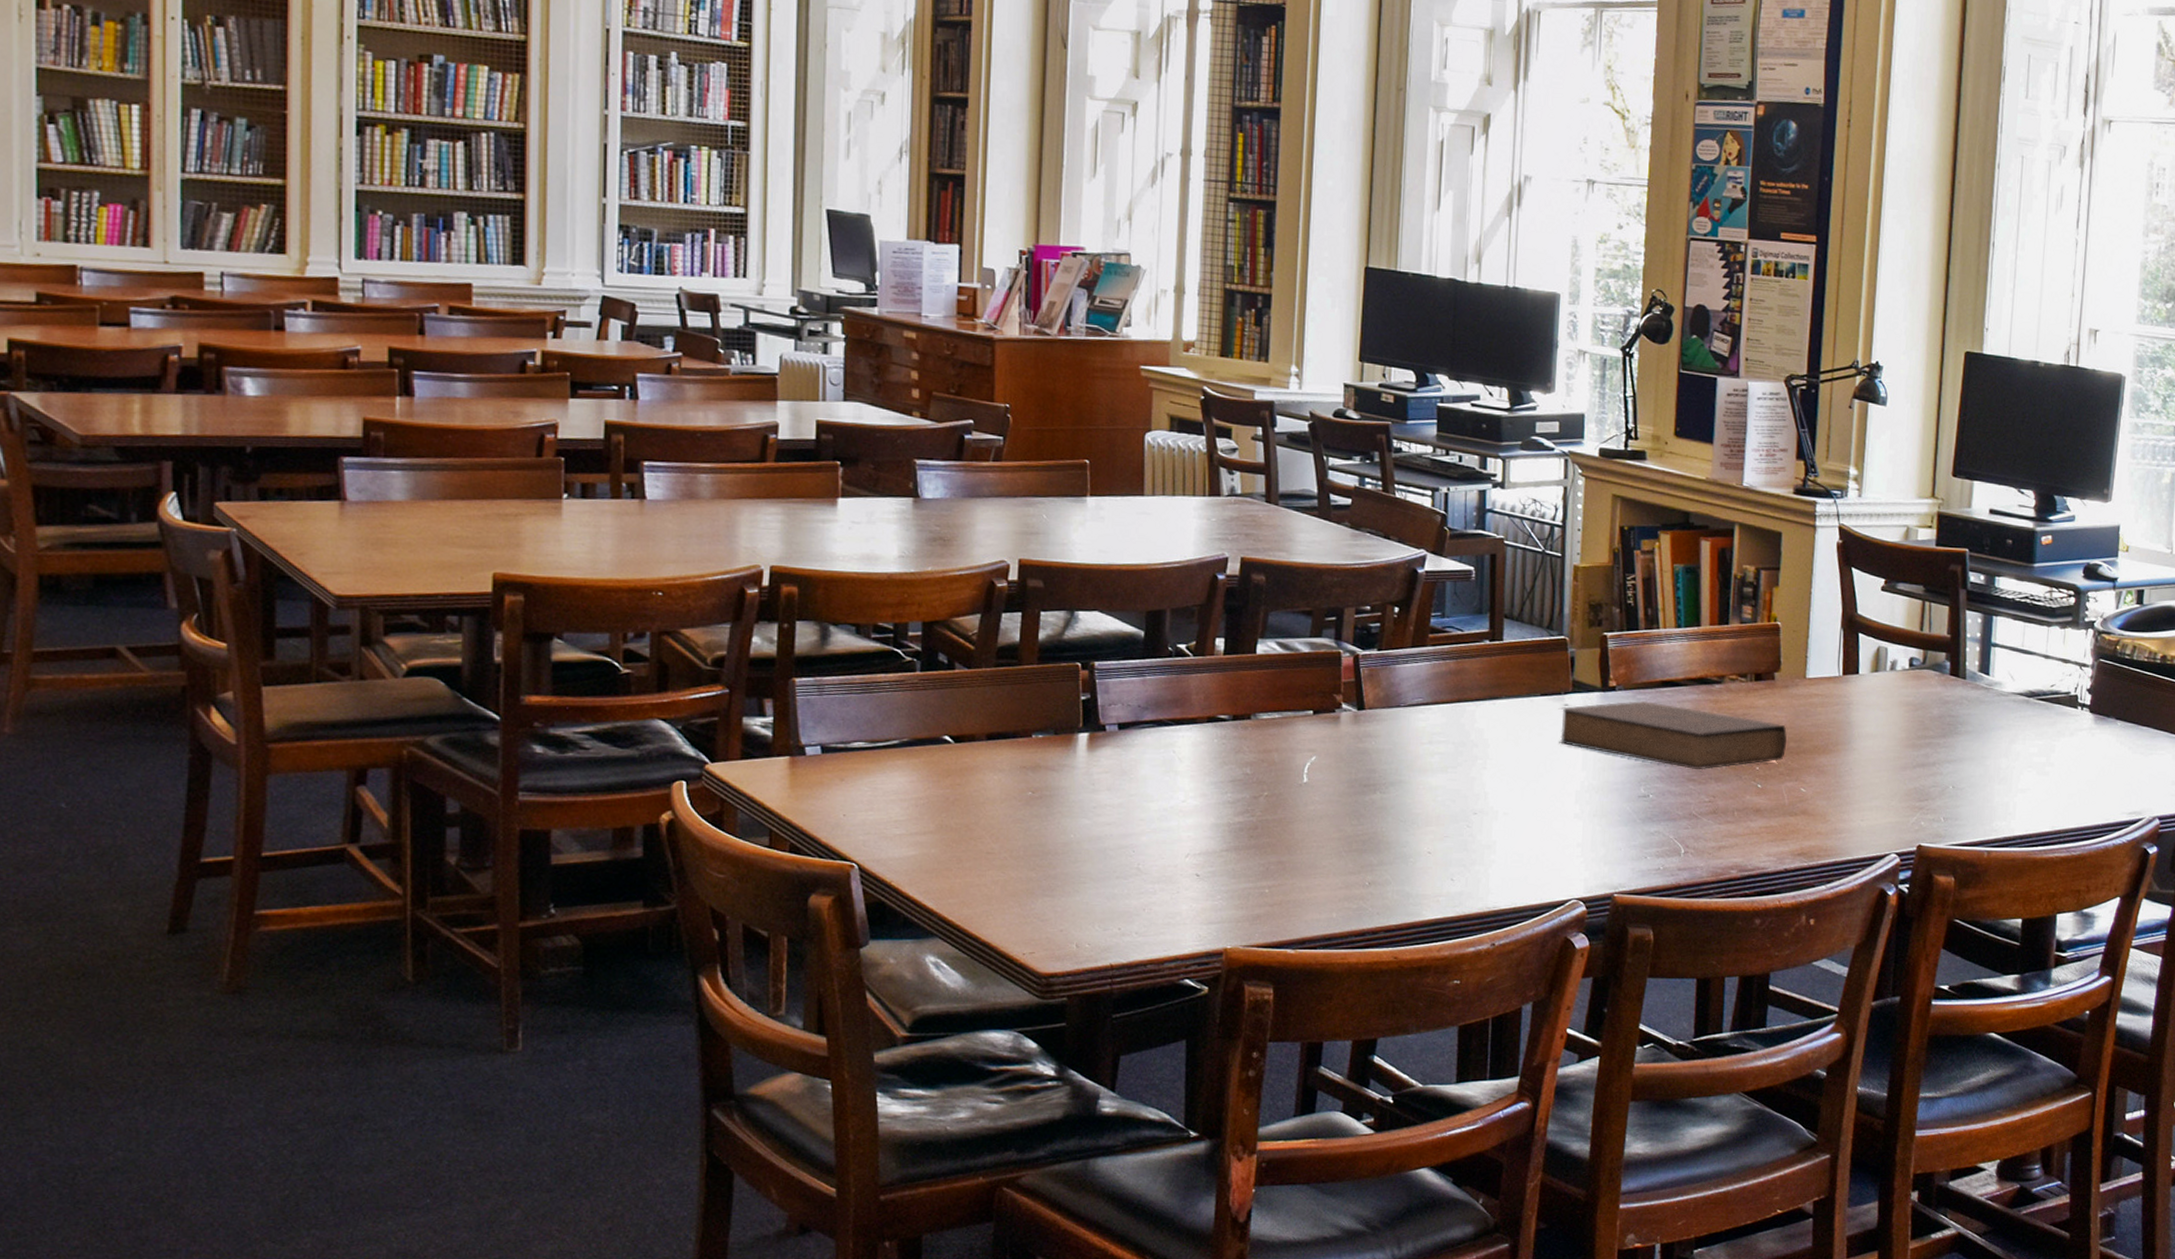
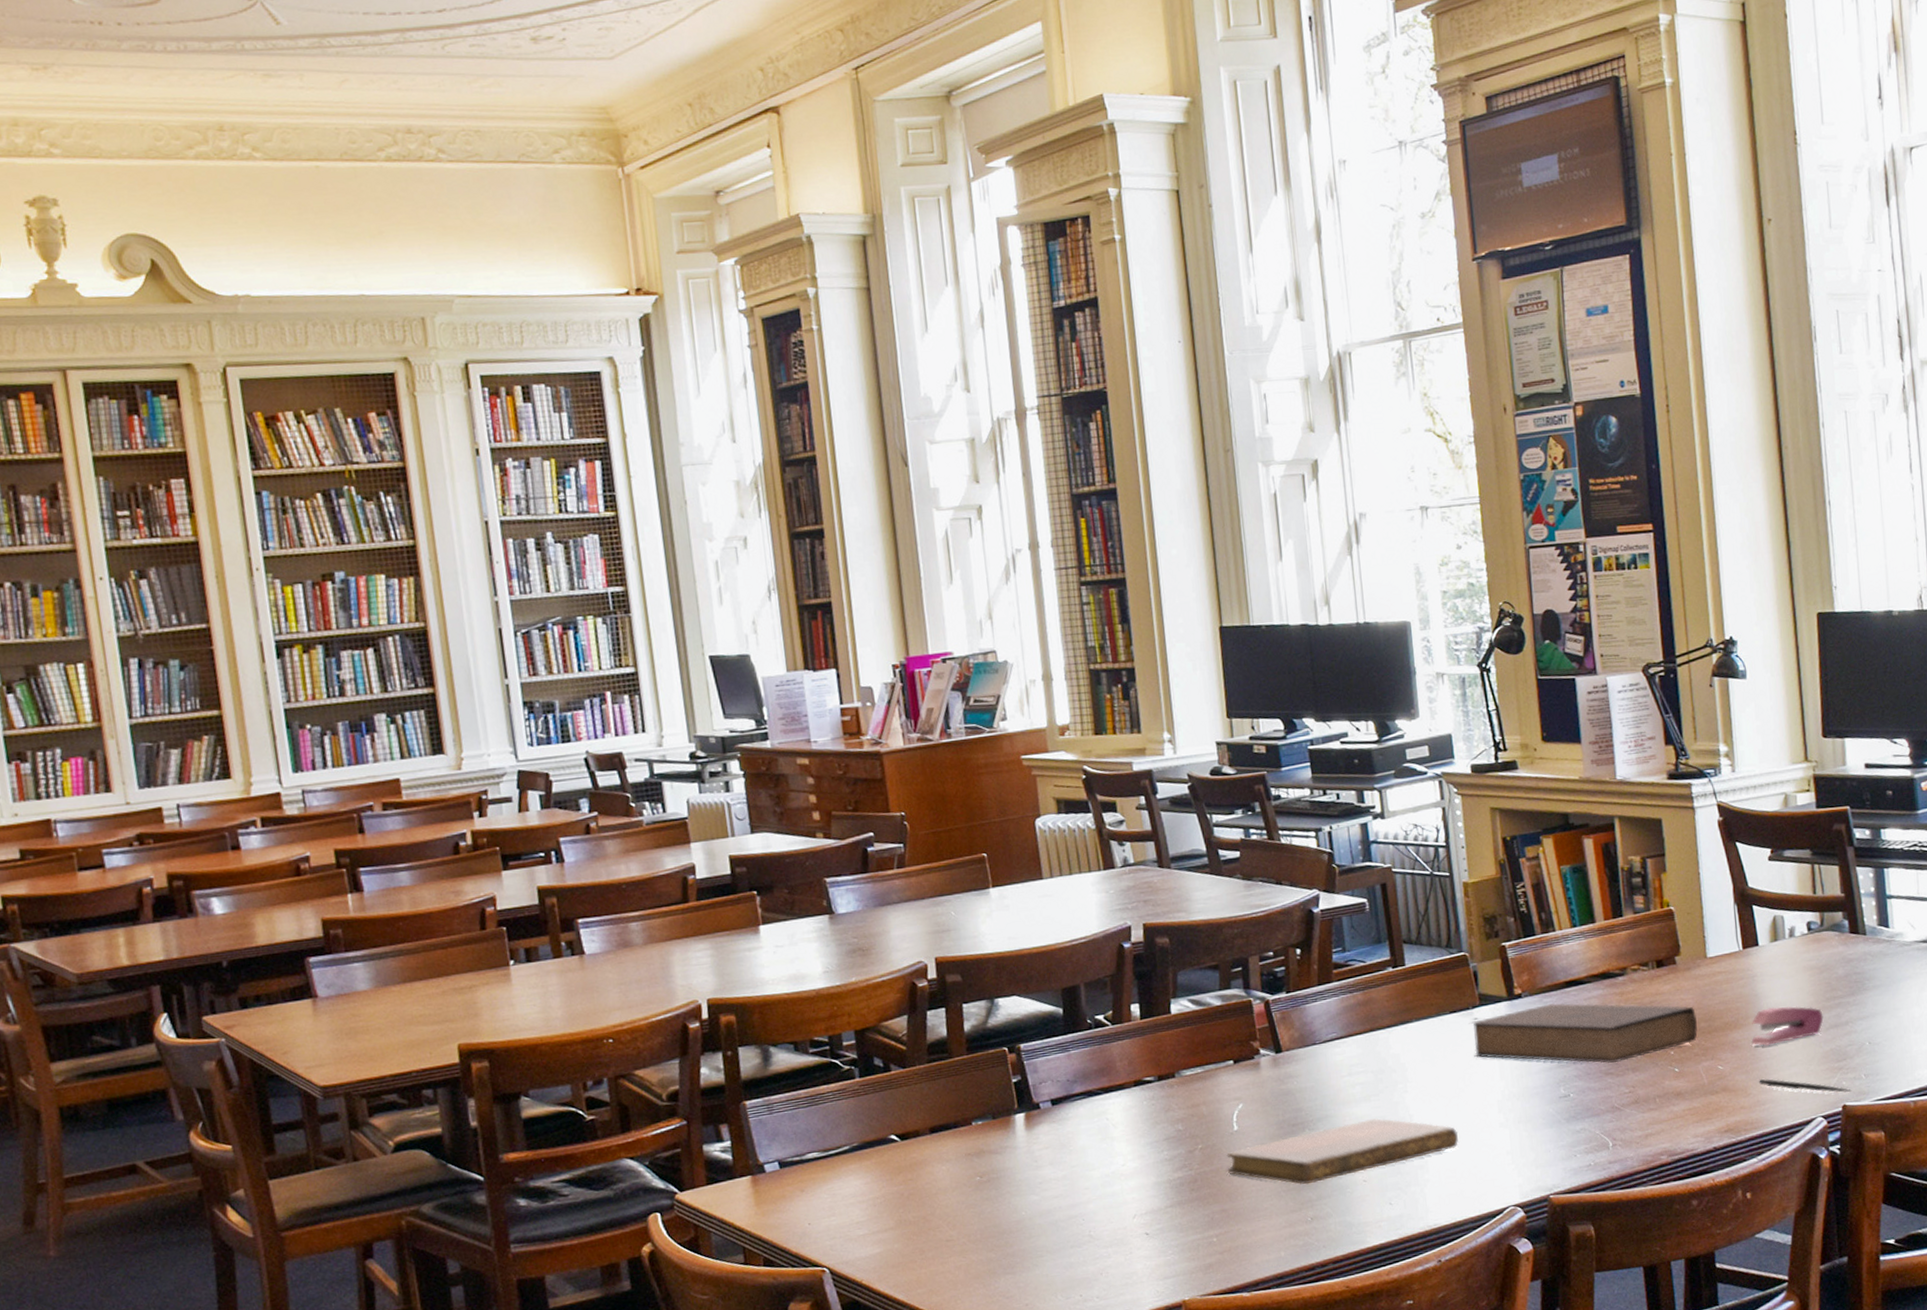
notebook: none [1290,791,1531,848] -> present [1226,1118,1458,1185]
stapler: none [1837,736,1912,775] -> present [1751,1006,1824,1046]
pen: none [1839,807,1929,833] -> present [1759,1078,1852,1093]

